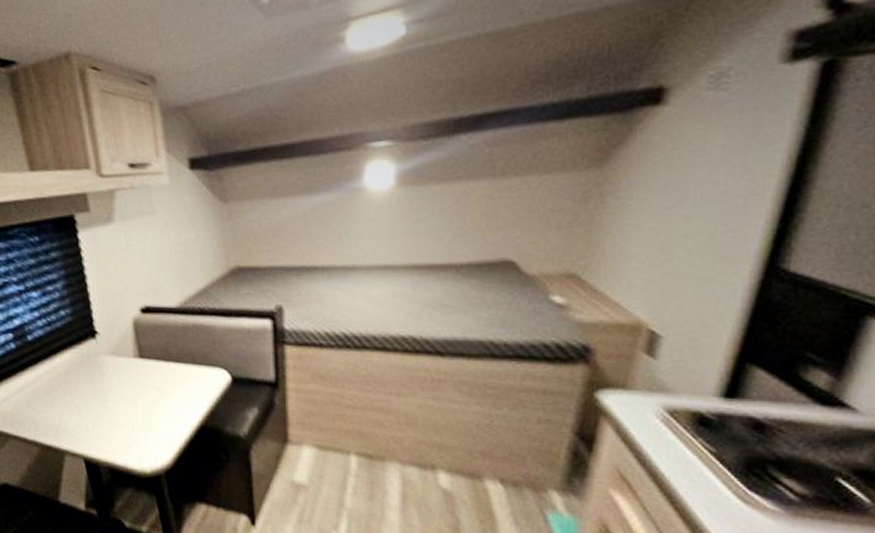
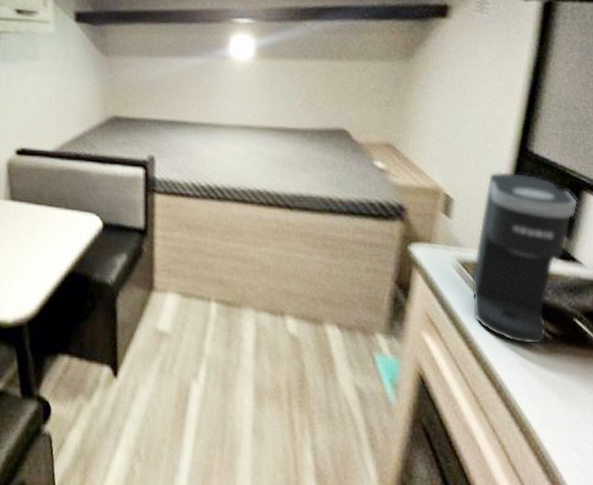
coffee maker: none [681,298,856,508] -> present [471,172,578,346]

